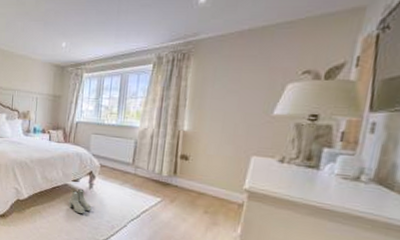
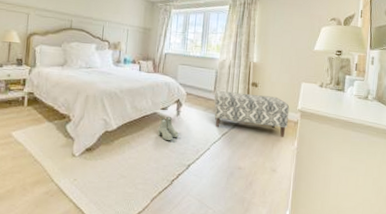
bench: none [132,163,232,221] -> present [213,91,290,137]

